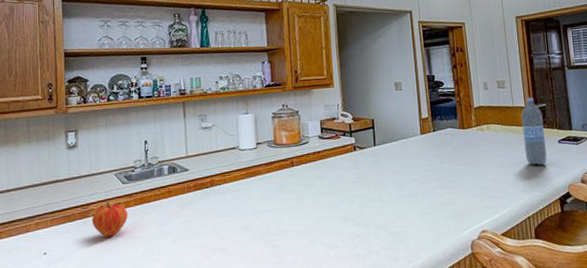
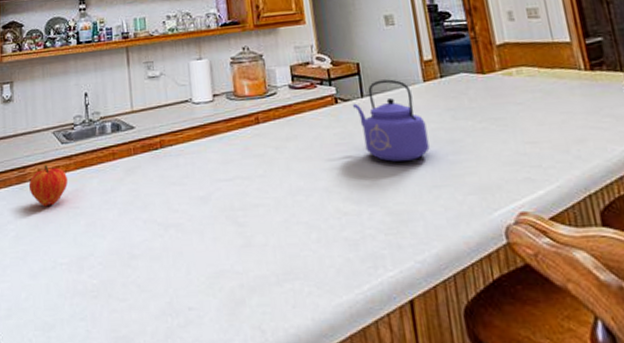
kettle: none [368,132,422,195] -> present [353,79,430,162]
water bottle: present [521,98,547,166] -> none [566,29,612,123]

